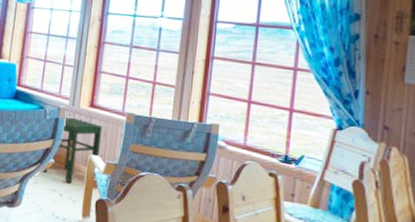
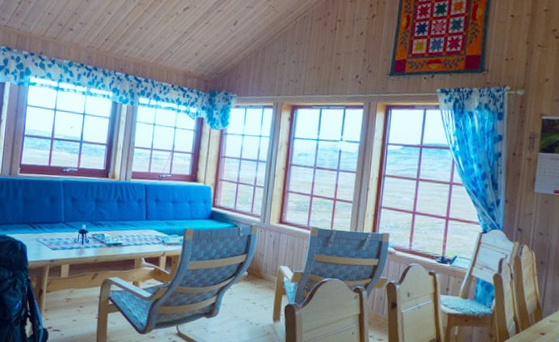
stool: present [43,117,103,184] -> none [237,233,291,293]

